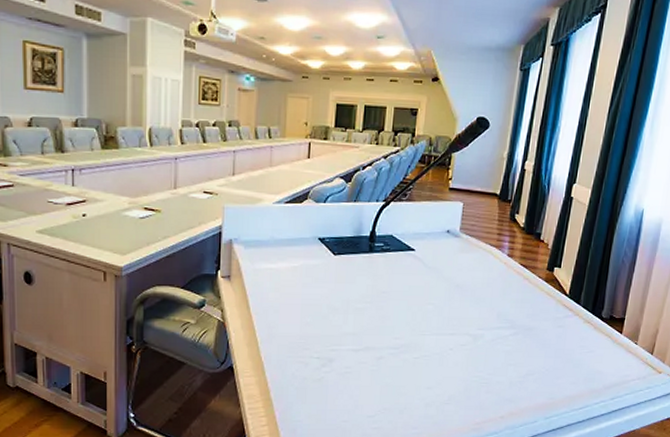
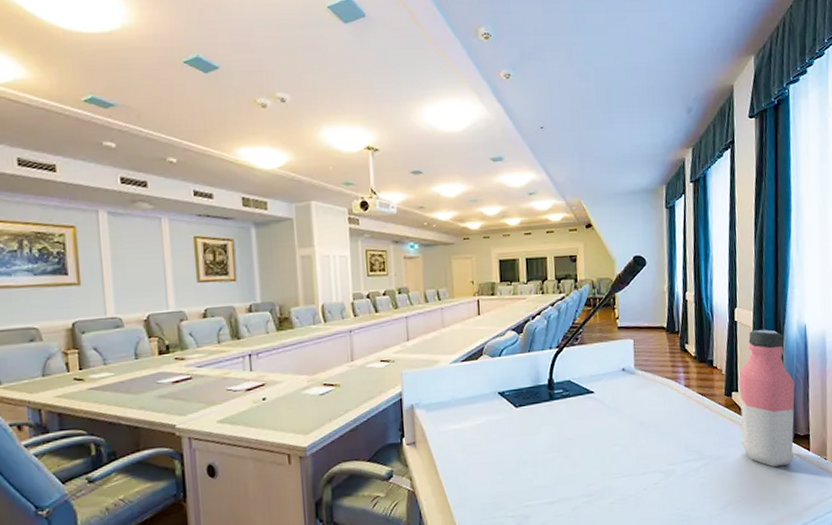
water bottle: none [554,208,620,344] -> present [739,329,795,467]

